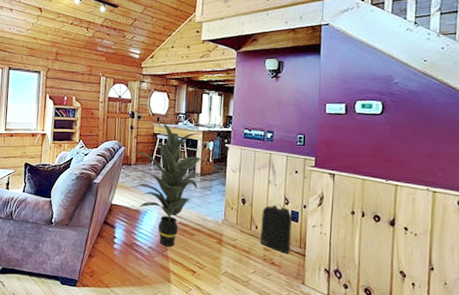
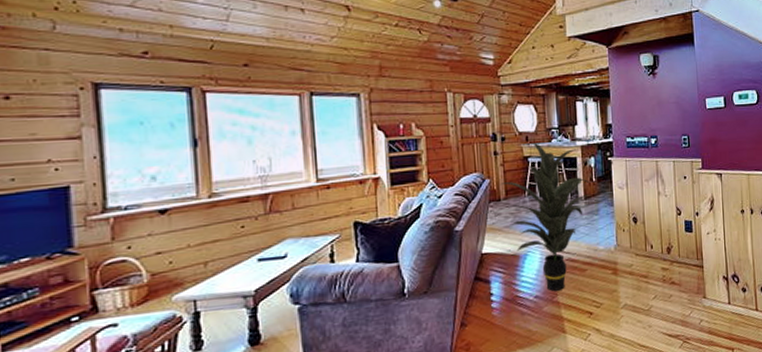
backpack: present [260,204,292,254] -> none [655,216,689,270]

